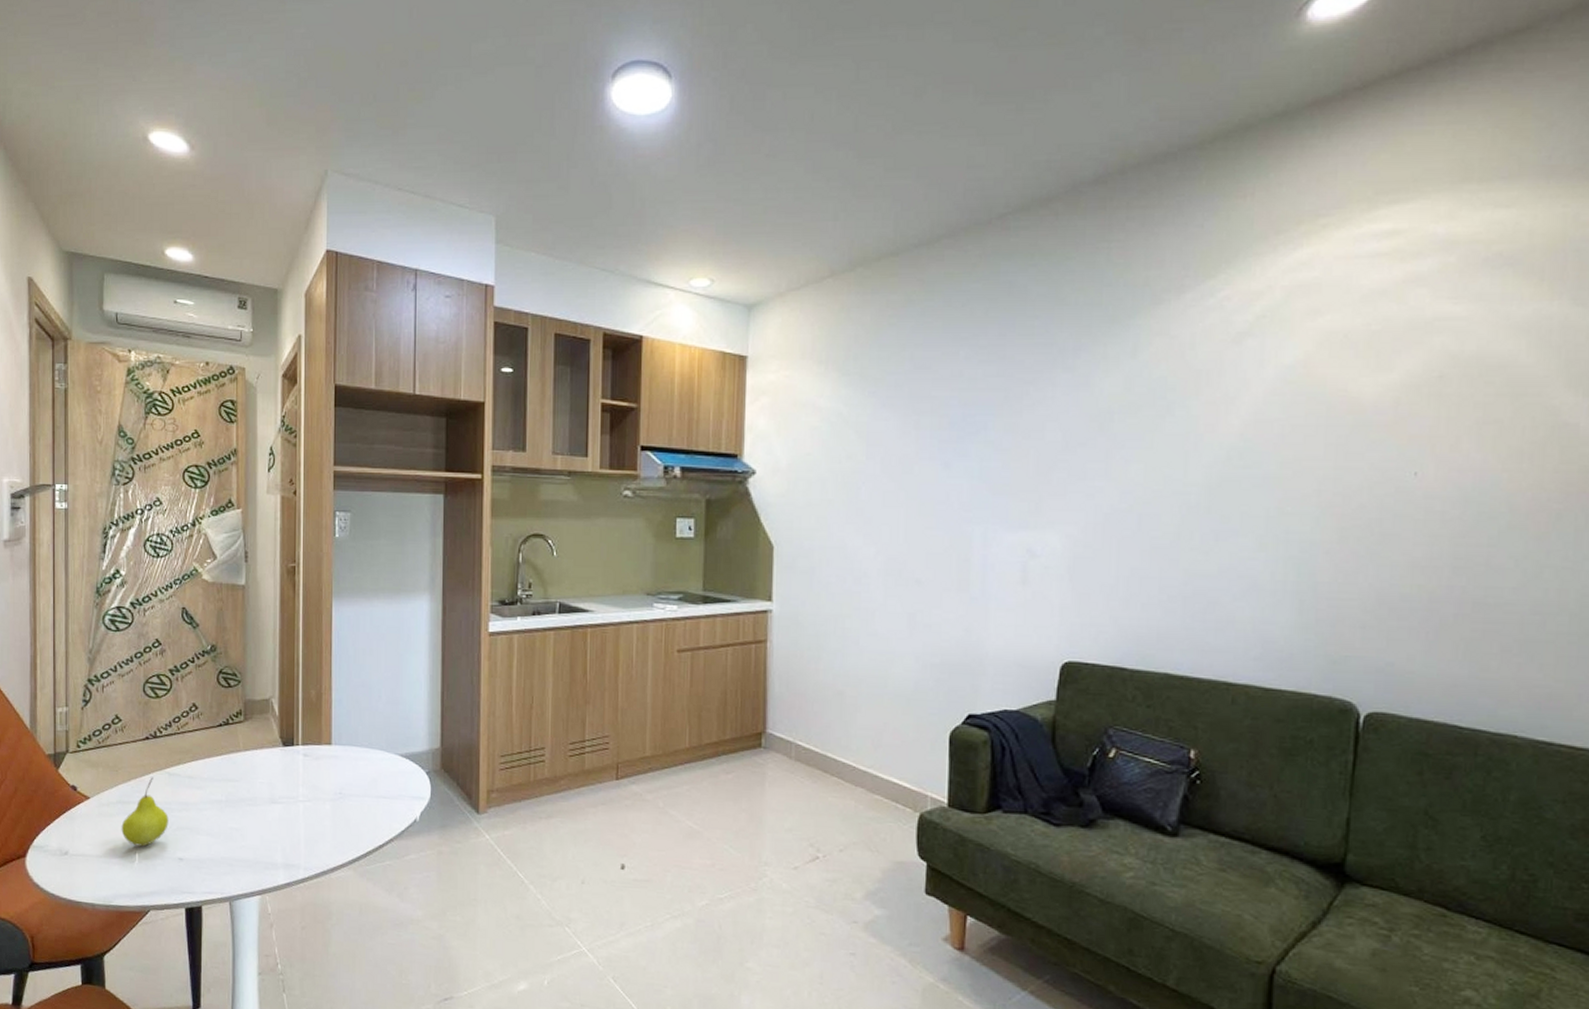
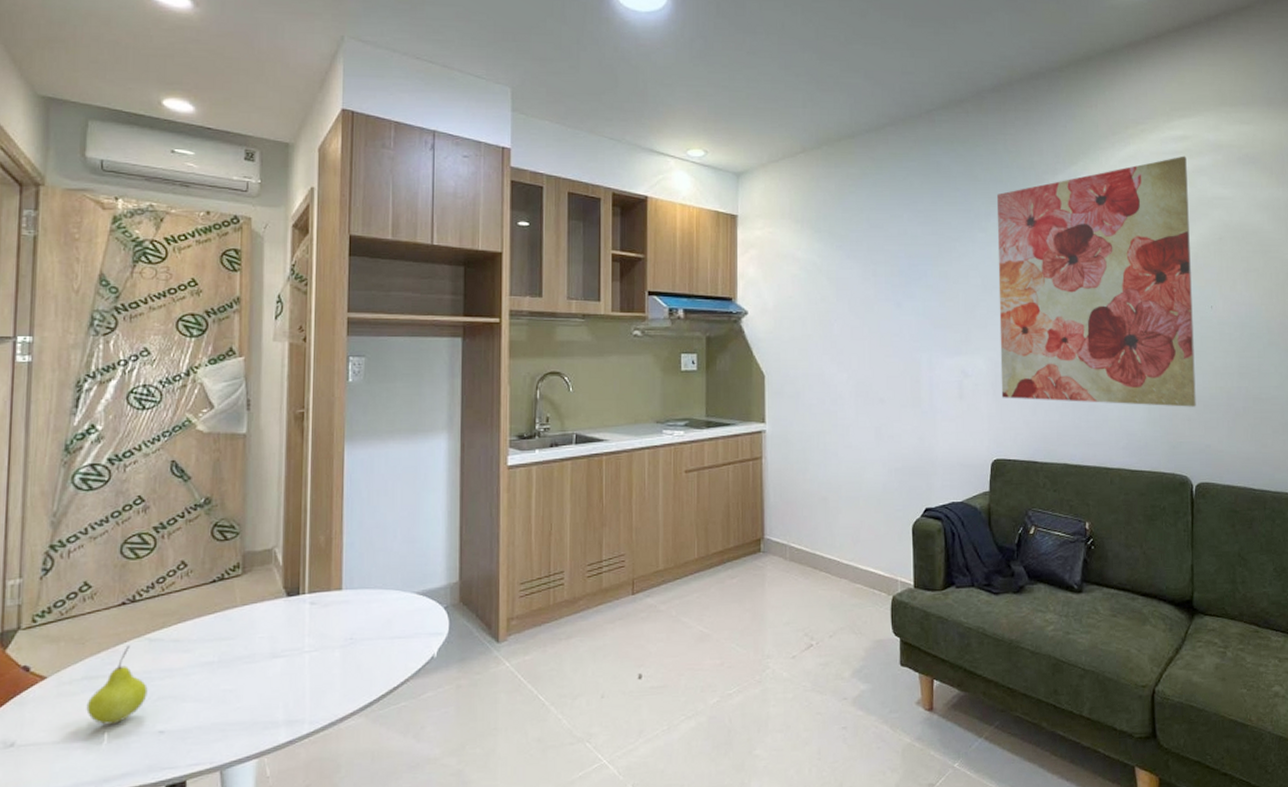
wall art: none [1080,259,1395,610] -> present [996,156,1196,407]

